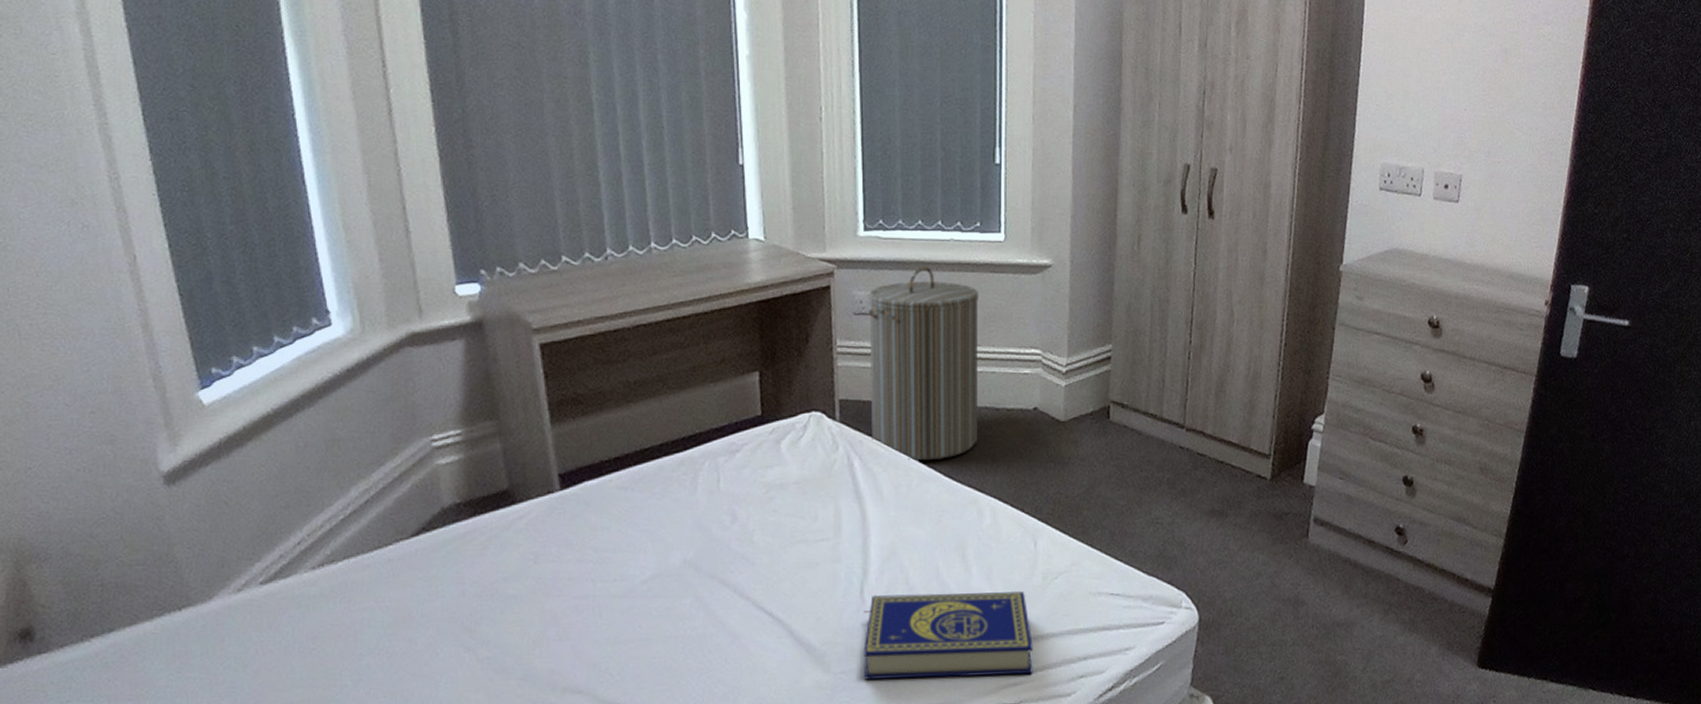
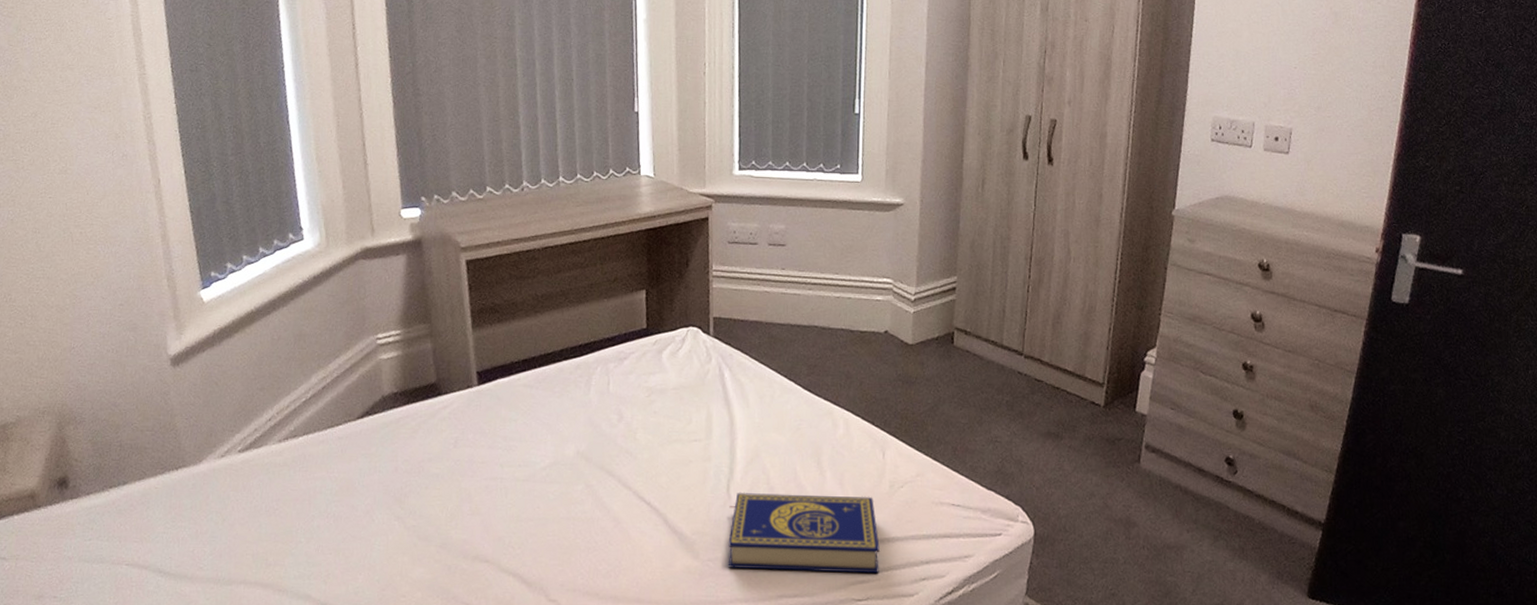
laundry hamper: present [868,266,980,461] -> none [740,202,838,375]

